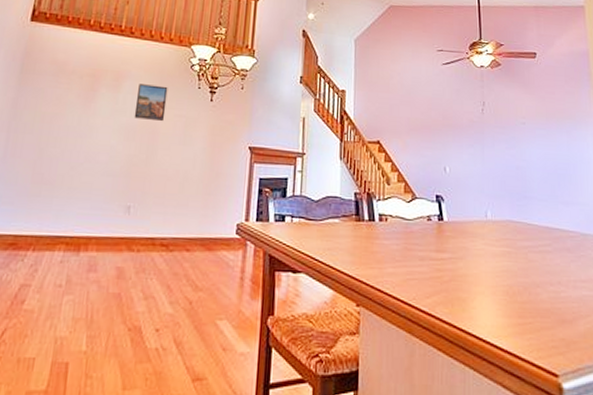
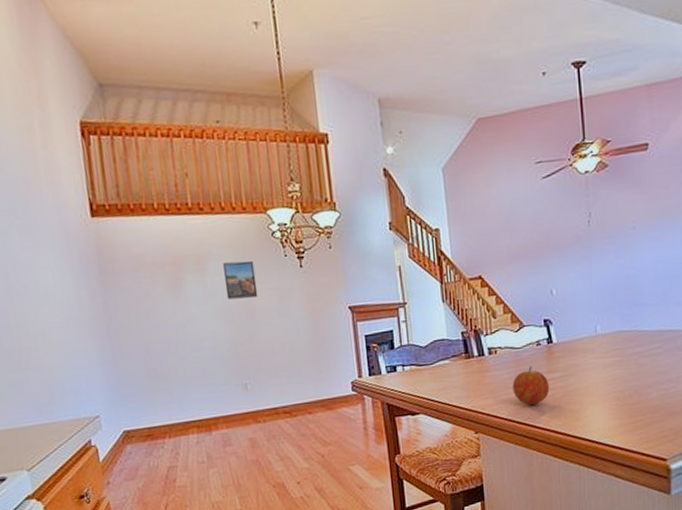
fruit: none [400,241,438,285] -> present [512,366,550,406]

